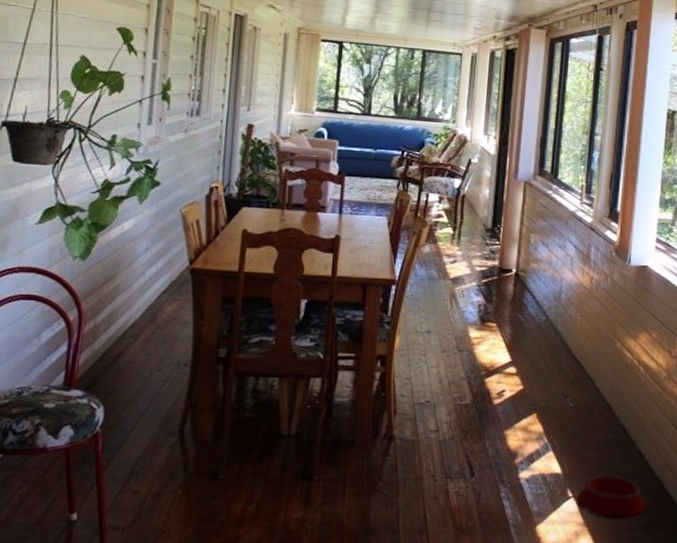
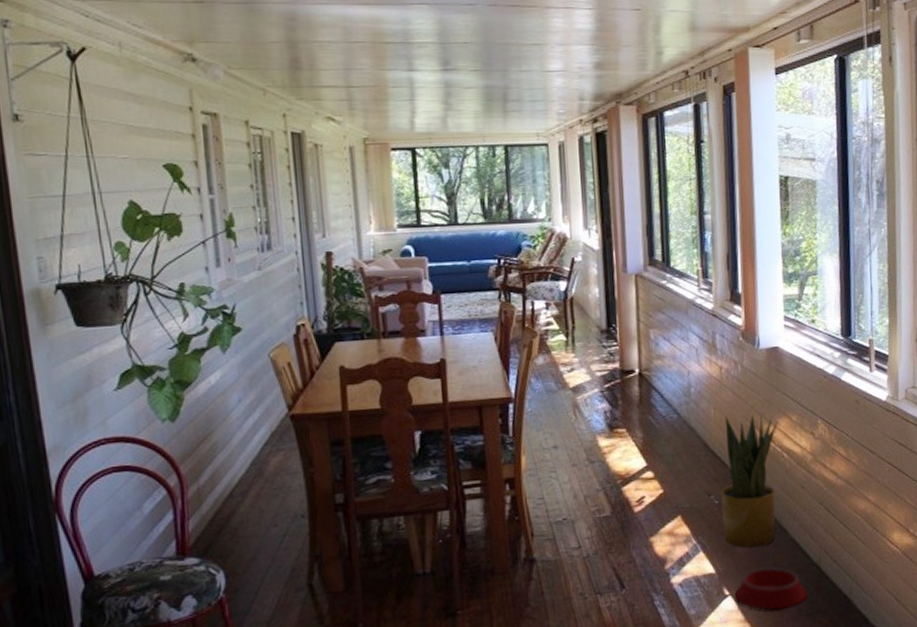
planter: none [574,324,639,454] -> present [721,414,779,548]

